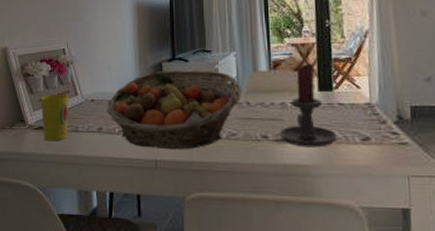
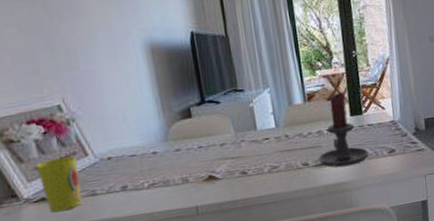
fruit basket: present [107,70,242,150] -> none [129,109,280,197]

